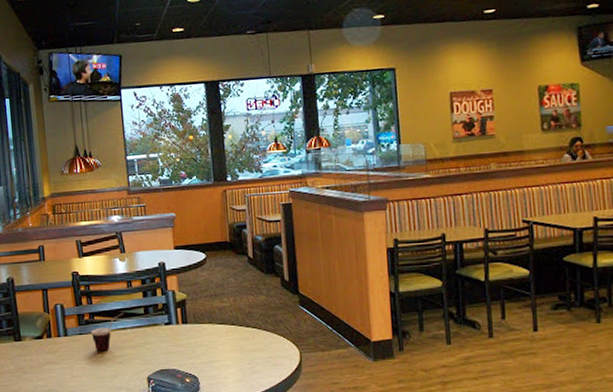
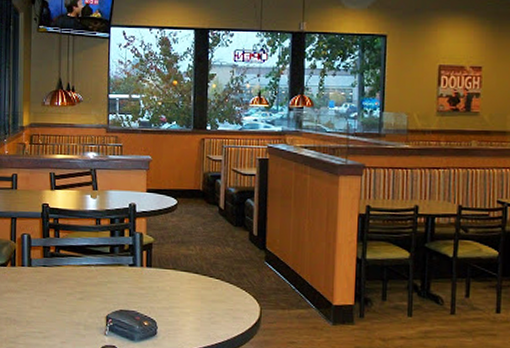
cup: present [91,312,123,351] -> none [55,249,89,285]

